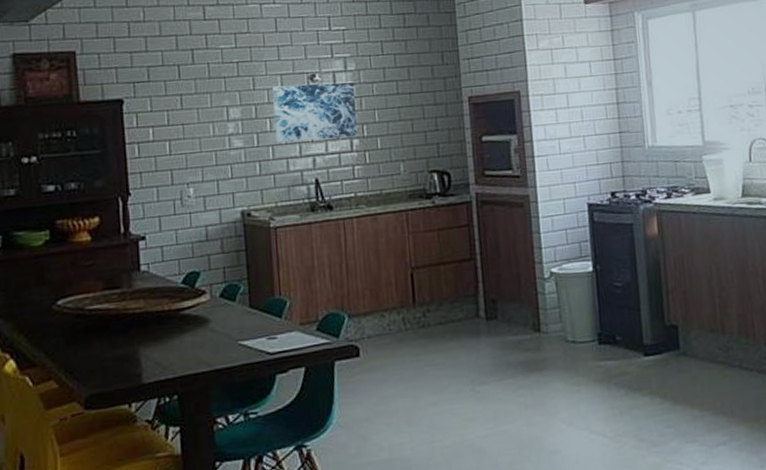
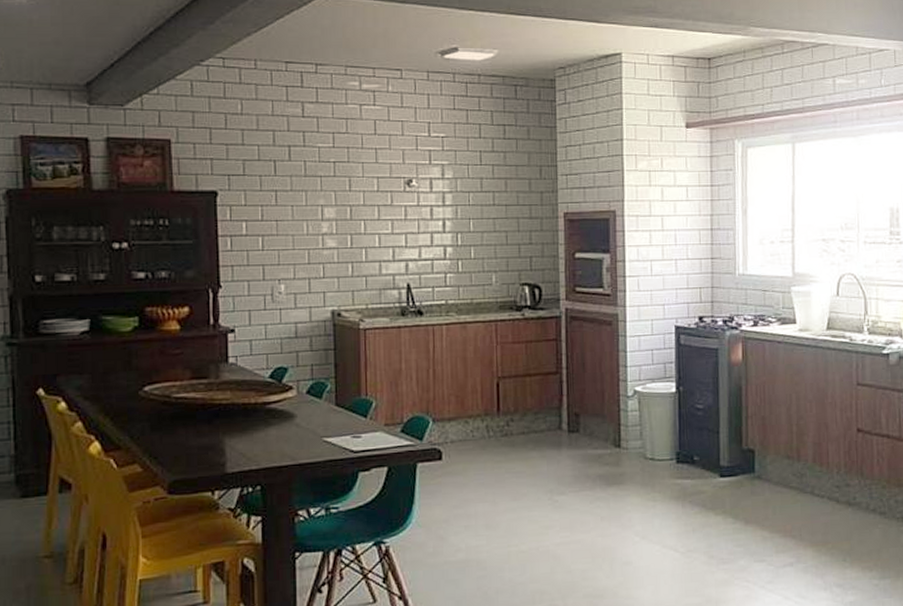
wall art: present [272,82,358,143] -> none [368,189,452,246]

